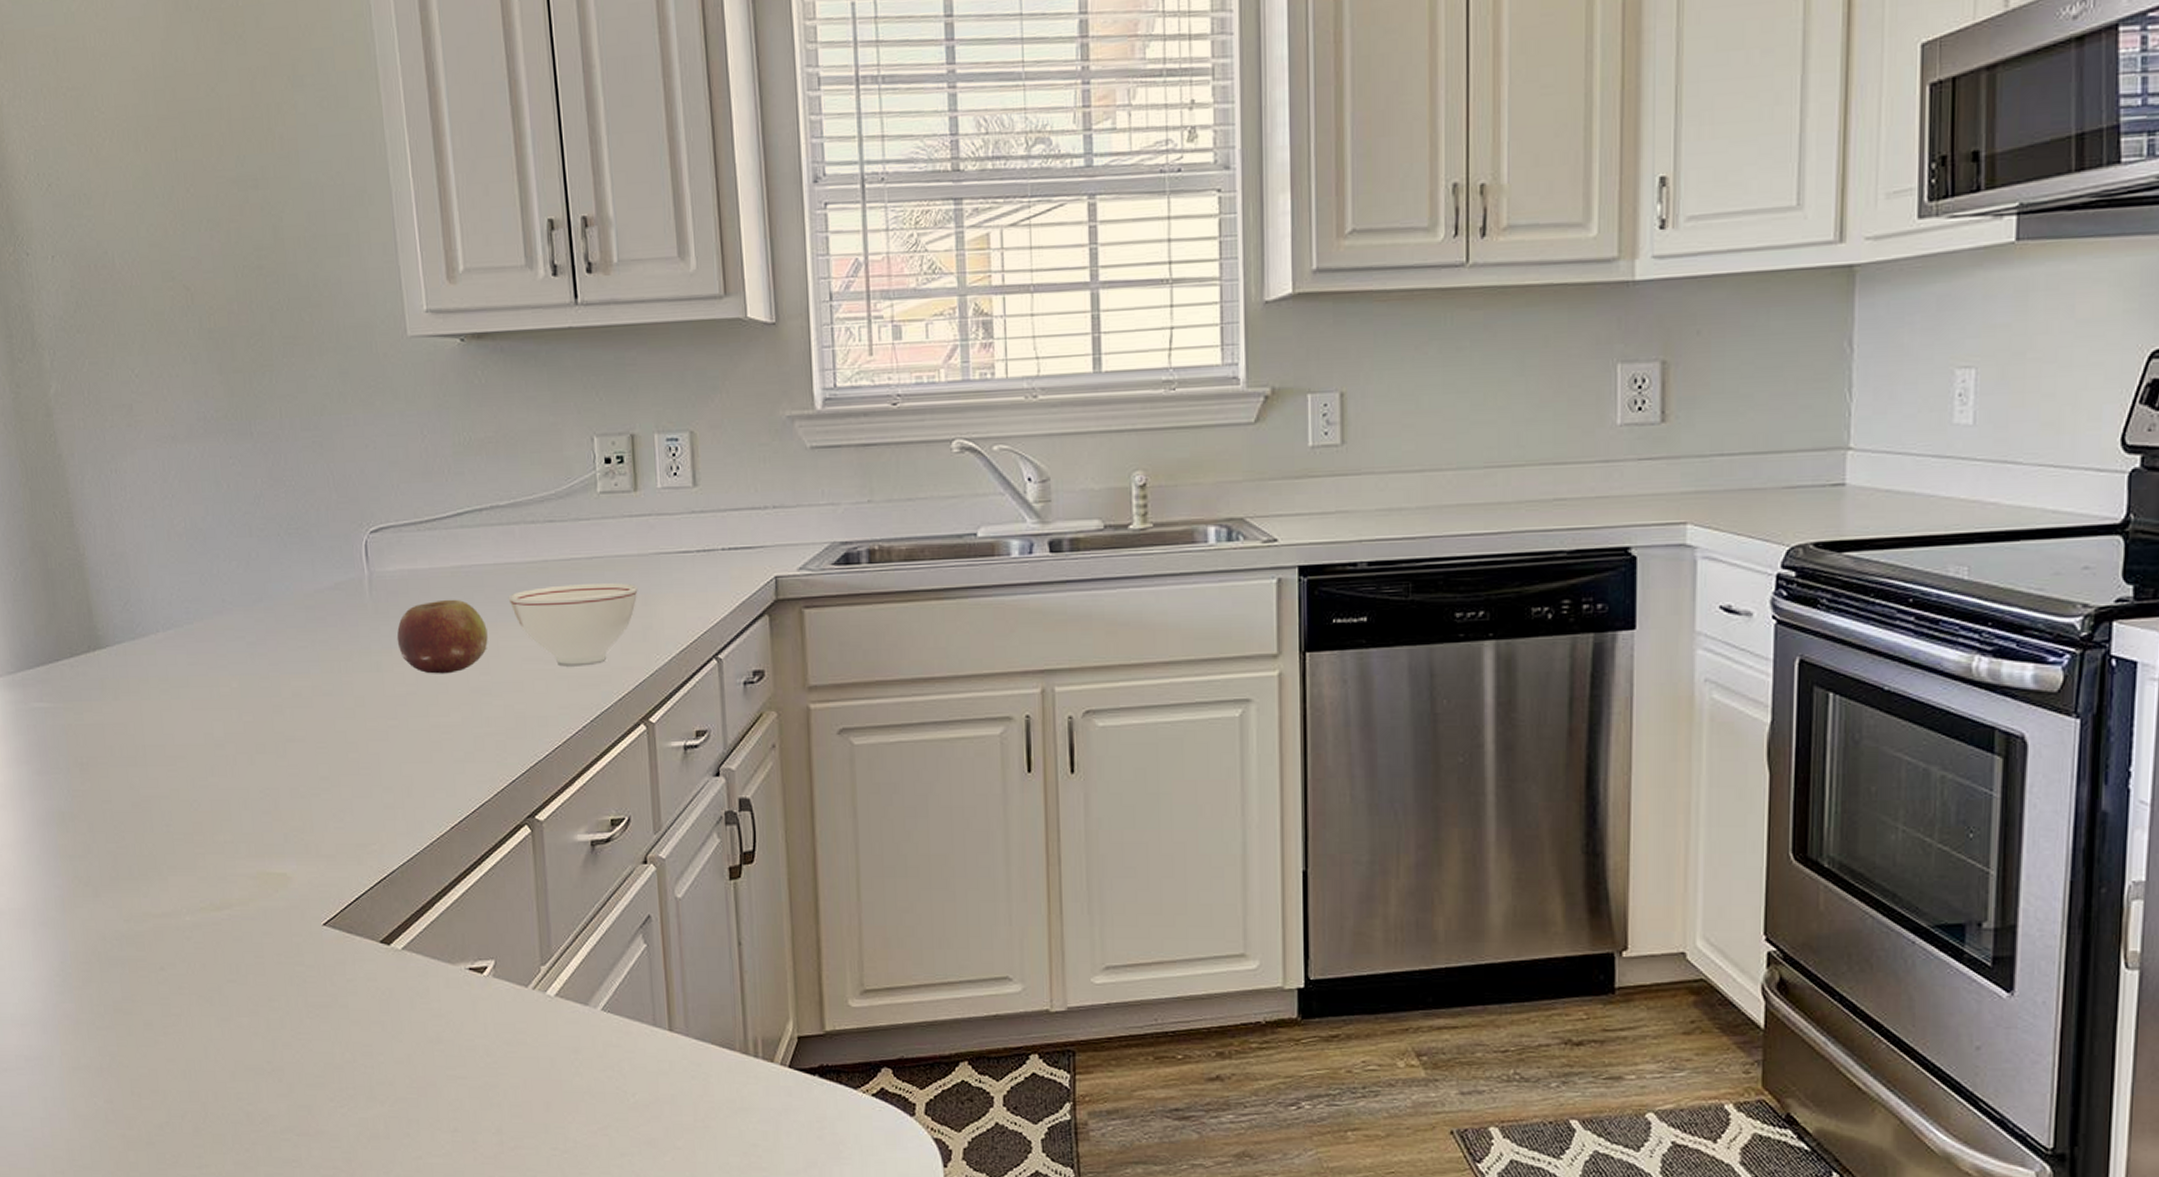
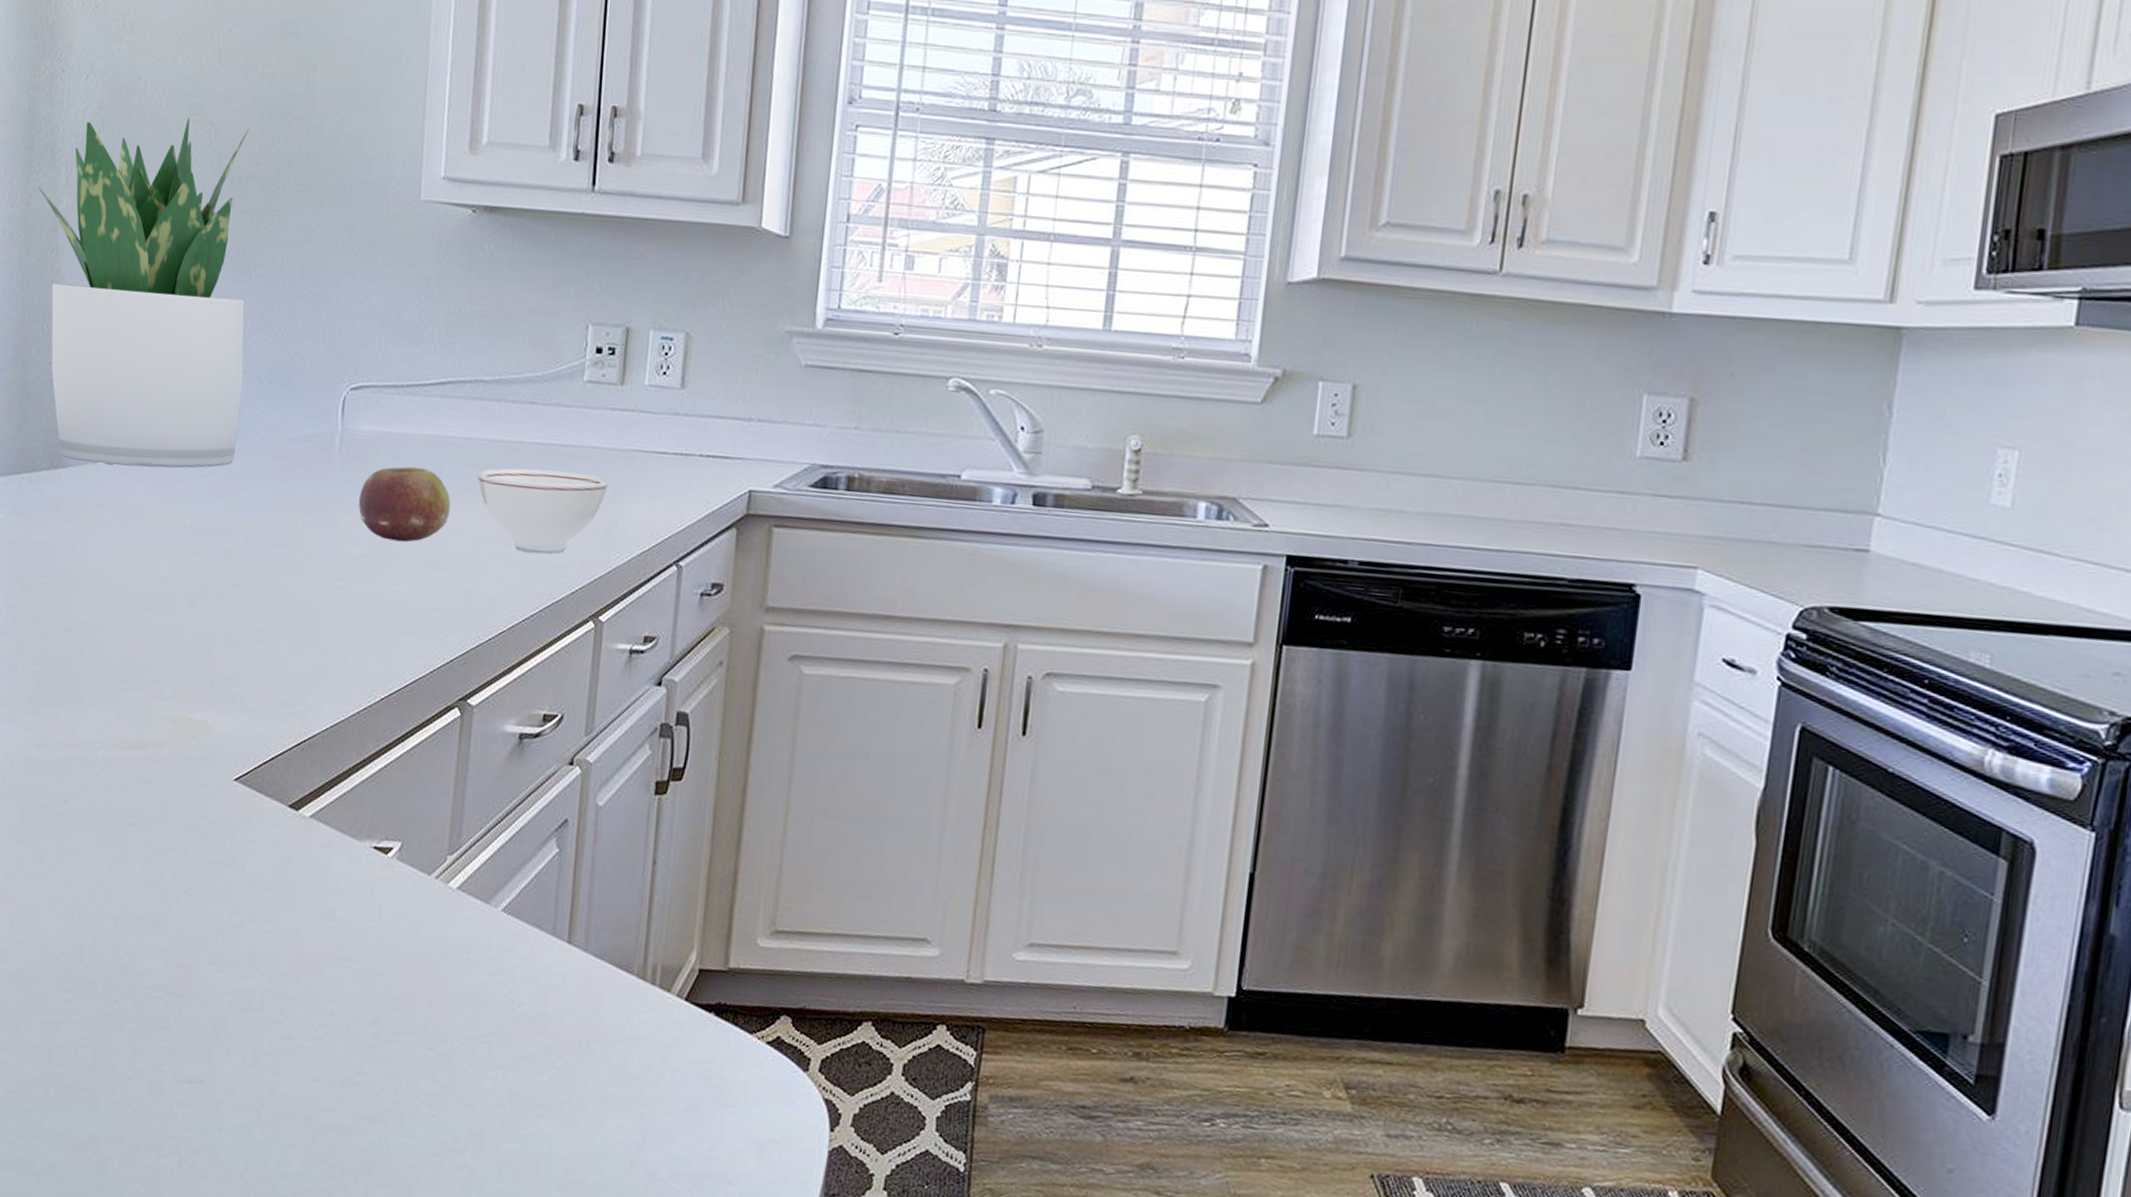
planter: none [24,284,268,641] -> present [38,117,249,468]

